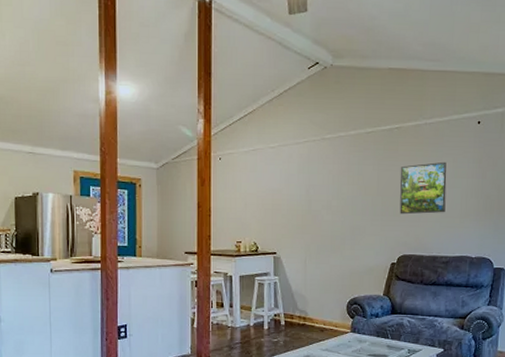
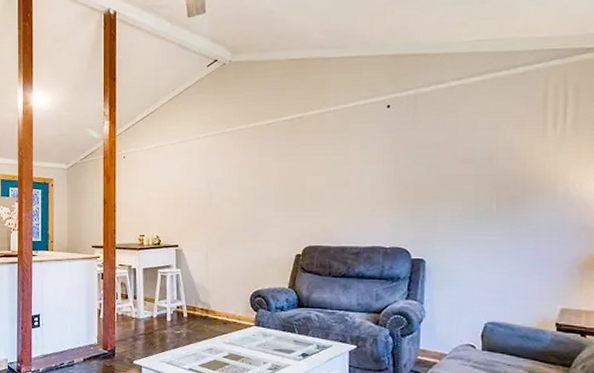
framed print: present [399,161,447,215] -> none [303,149,354,205]

